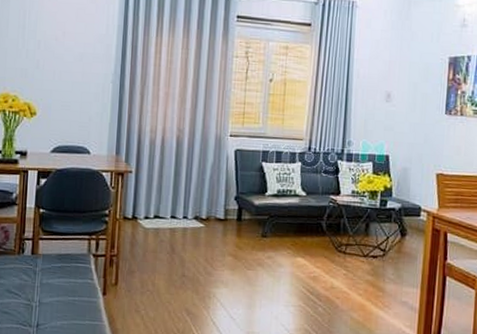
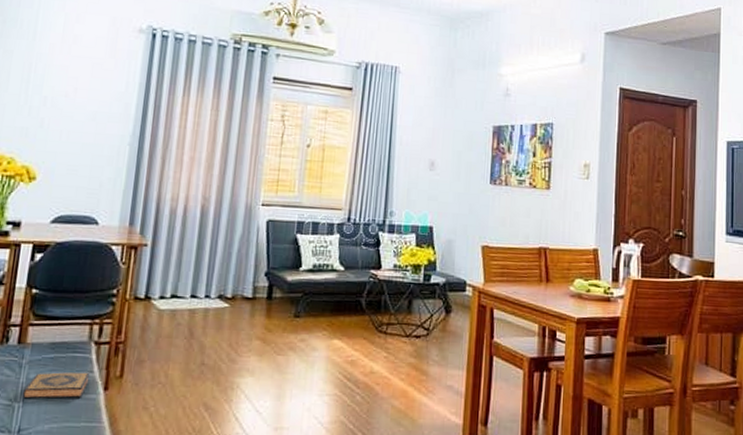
hardback book: none [39,279,91,301] -> present [23,372,90,399]

